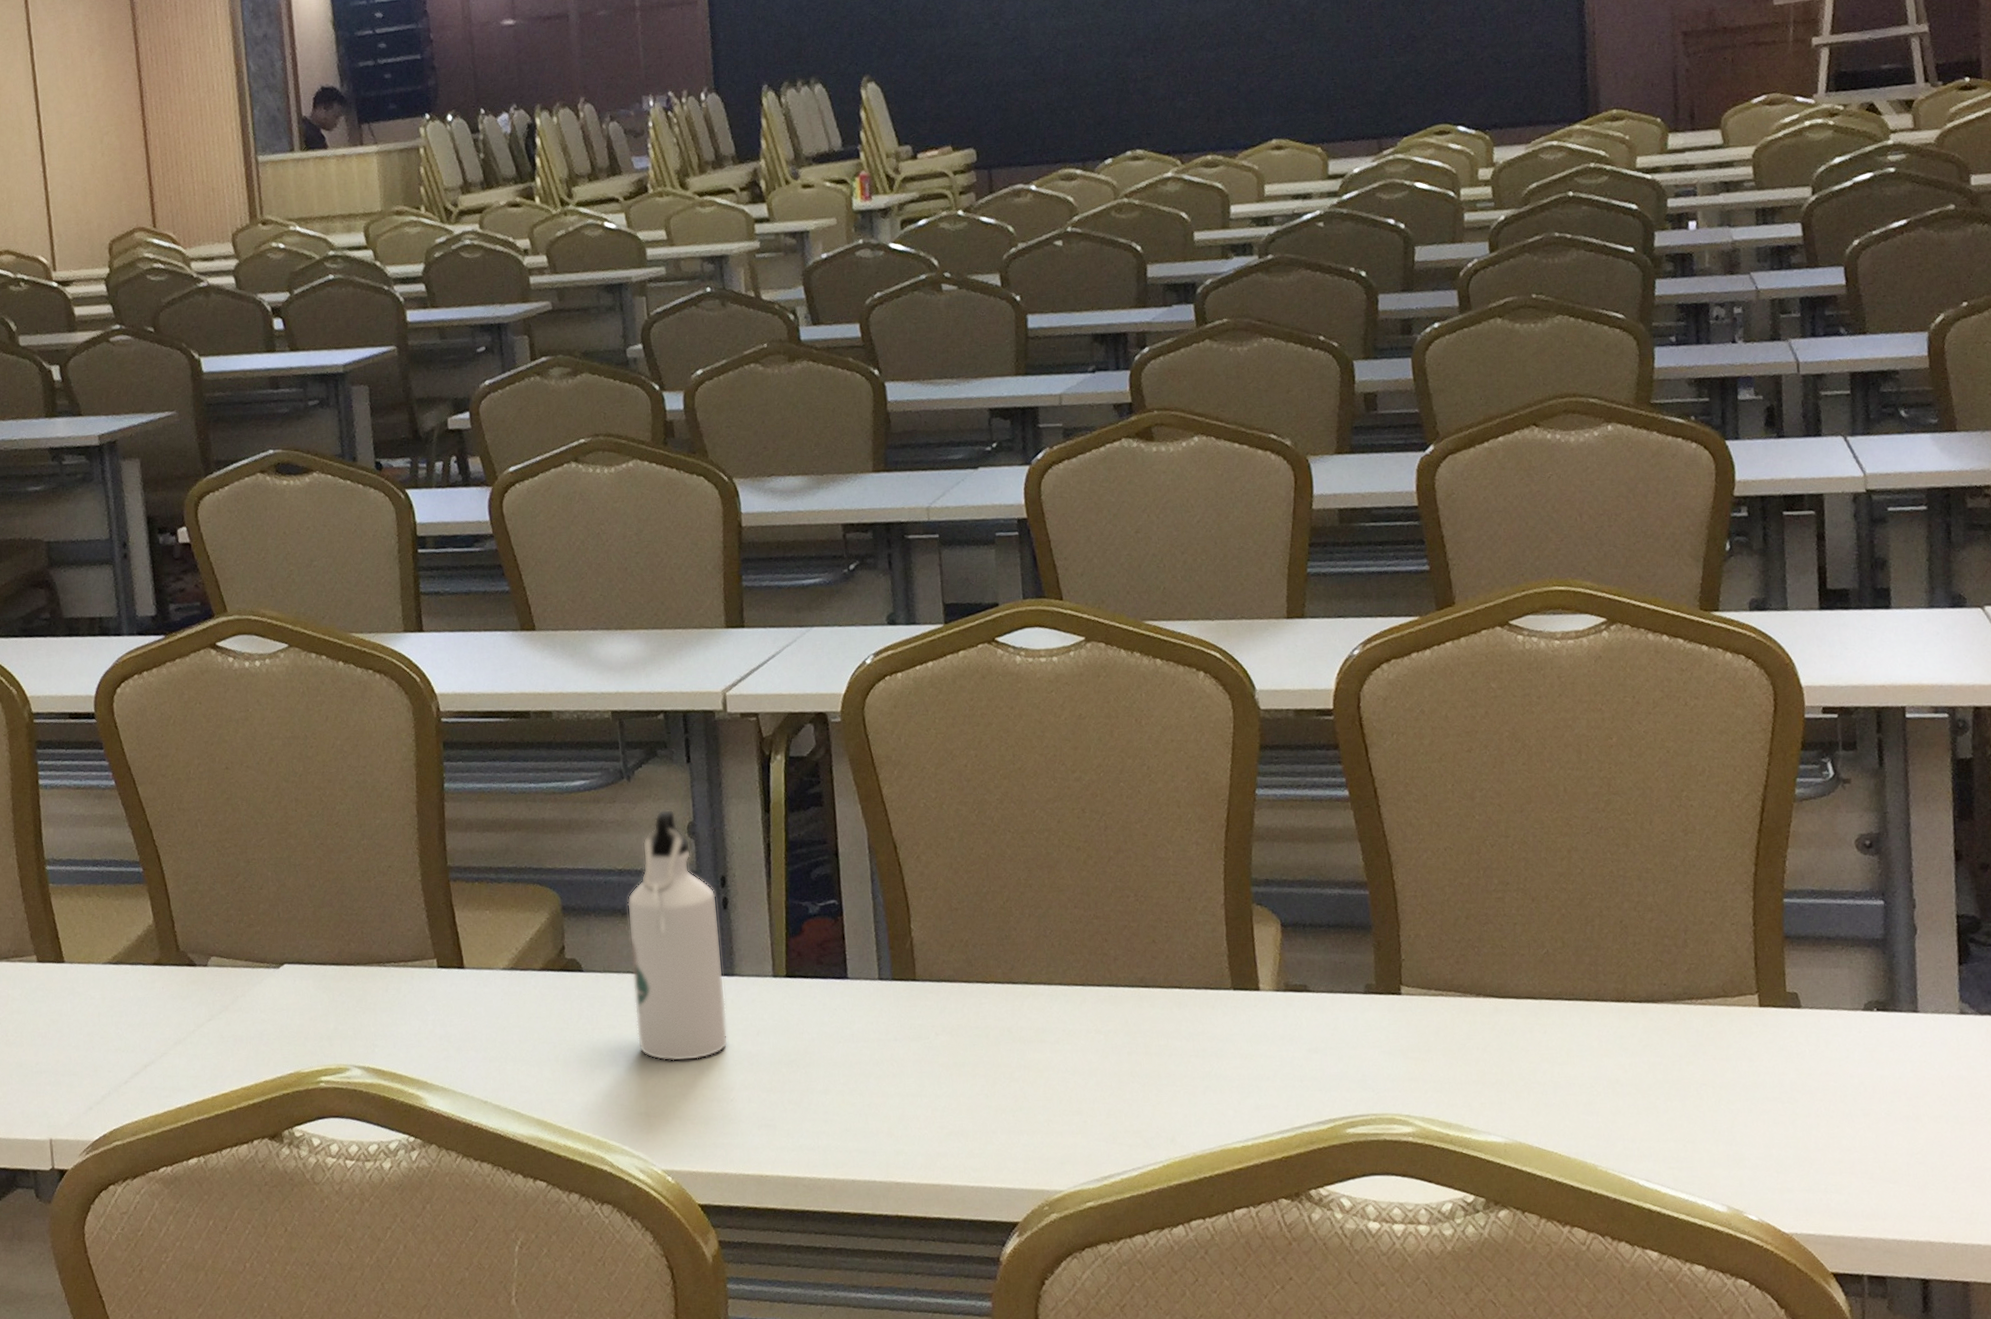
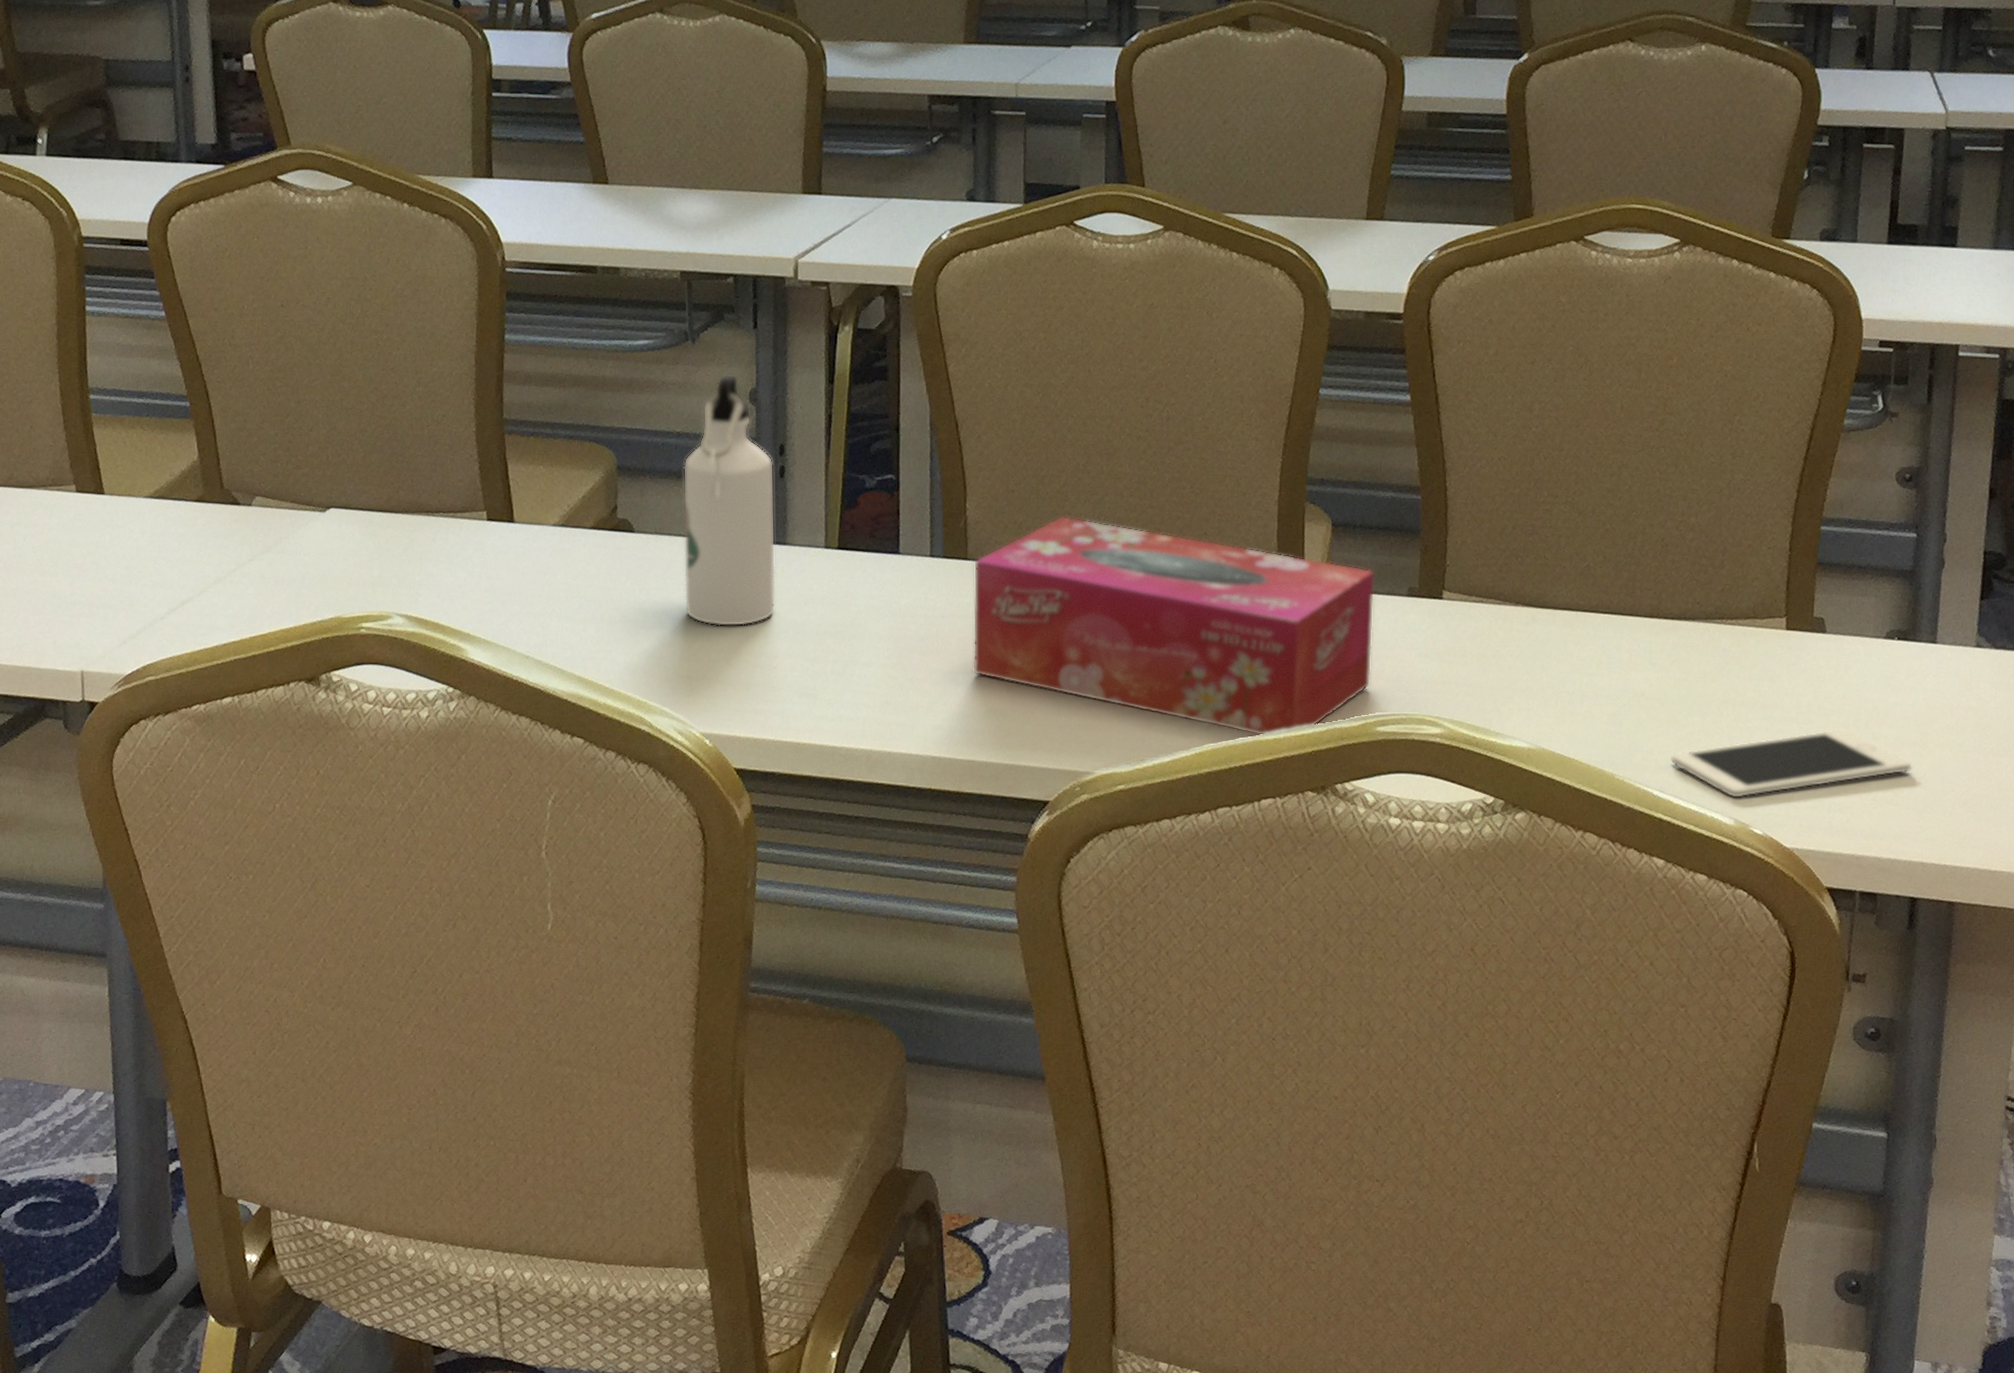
tissue box: none [922,931,1336,1145] -> present [972,516,1375,736]
cell phone: none [1653,1105,1908,1185] -> present [1670,728,1912,799]

